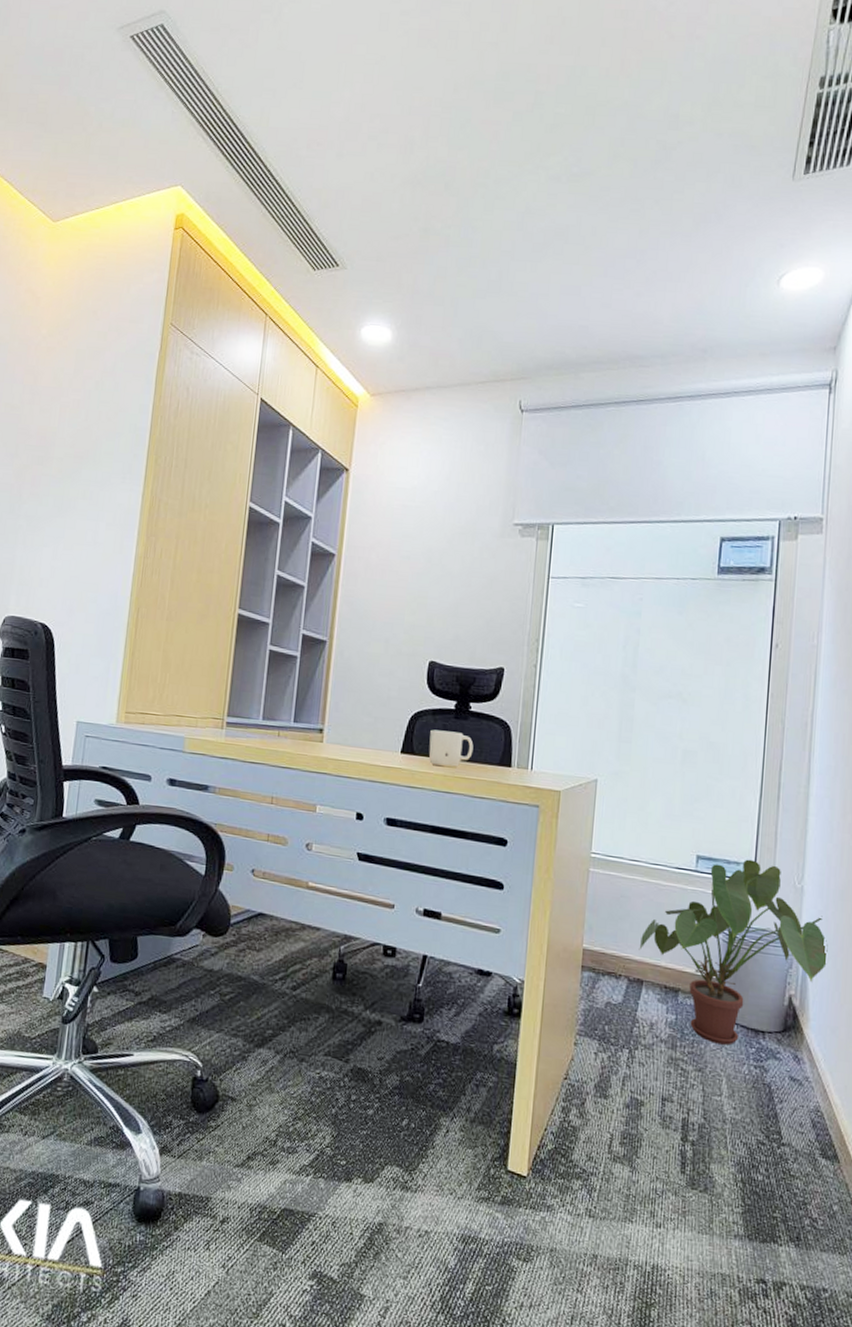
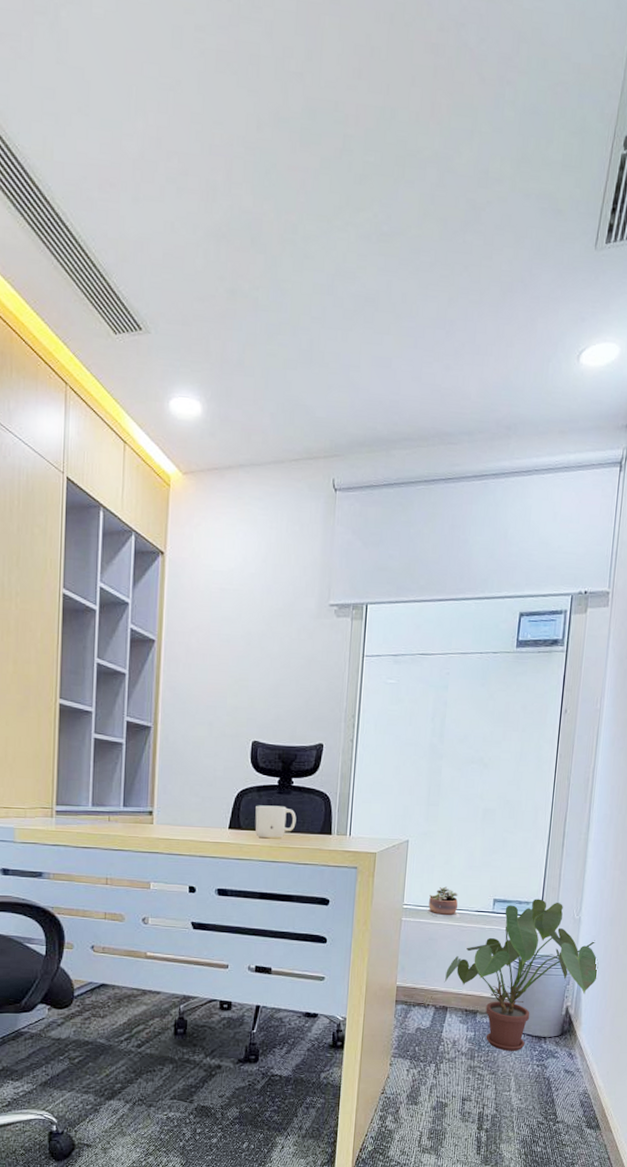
succulent plant: none [617,835,658,875] -> present [426,886,461,919]

